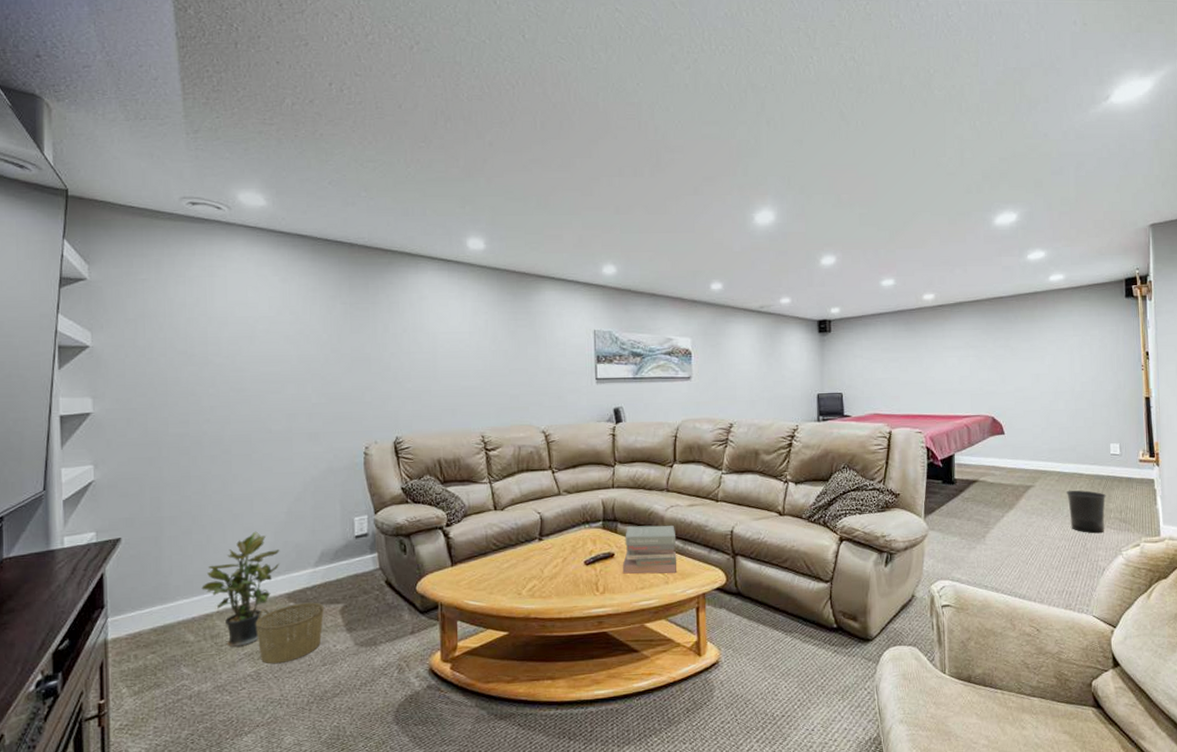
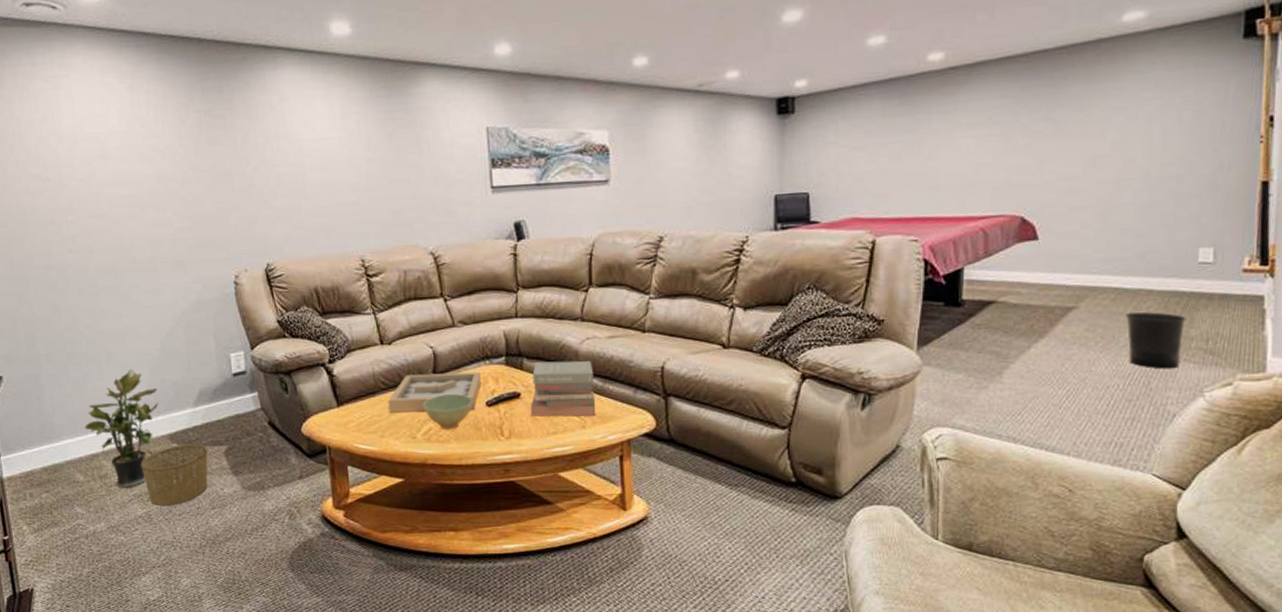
decorative tray: none [498,534,581,571] -> present [388,371,481,413]
bowl: none [529,554,573,587] -> present [422,394,473,430]

